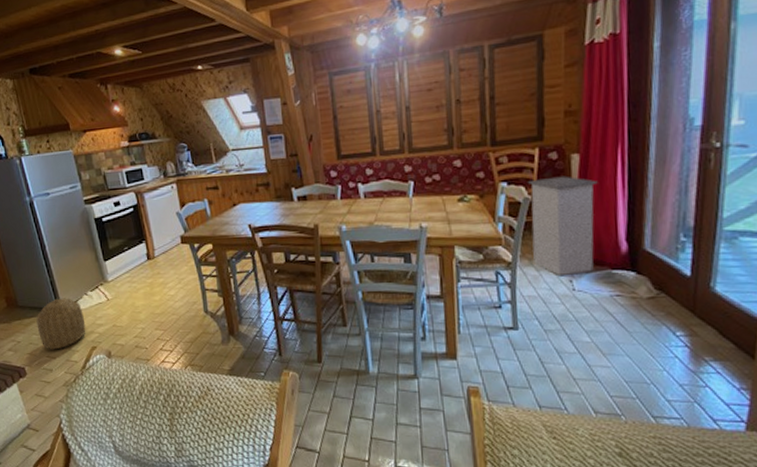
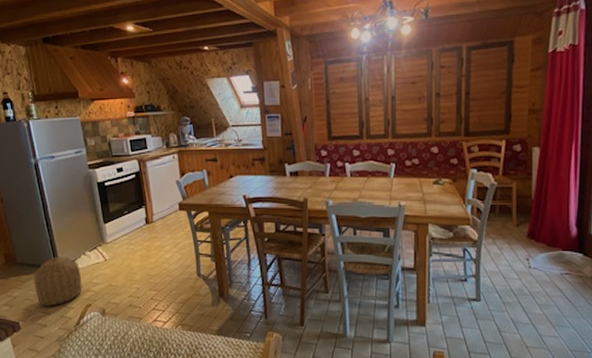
trash can: present [527,176,598,277] -> none [494,166,554,255]

